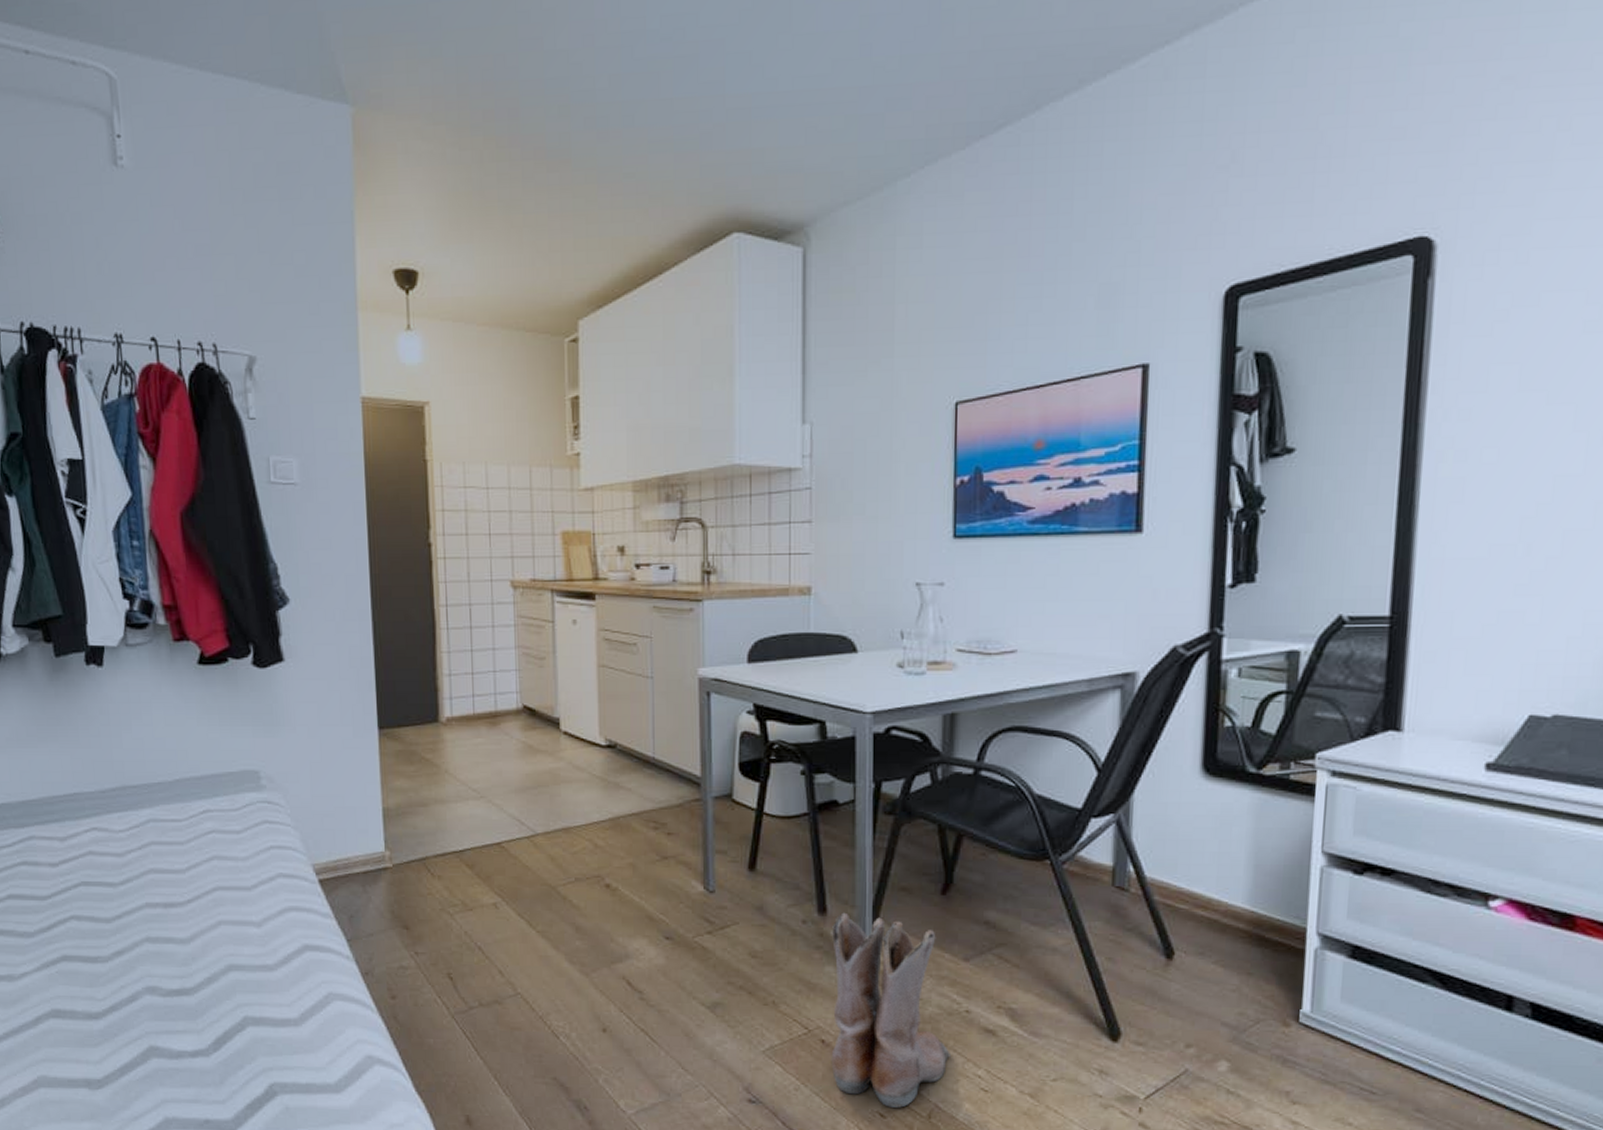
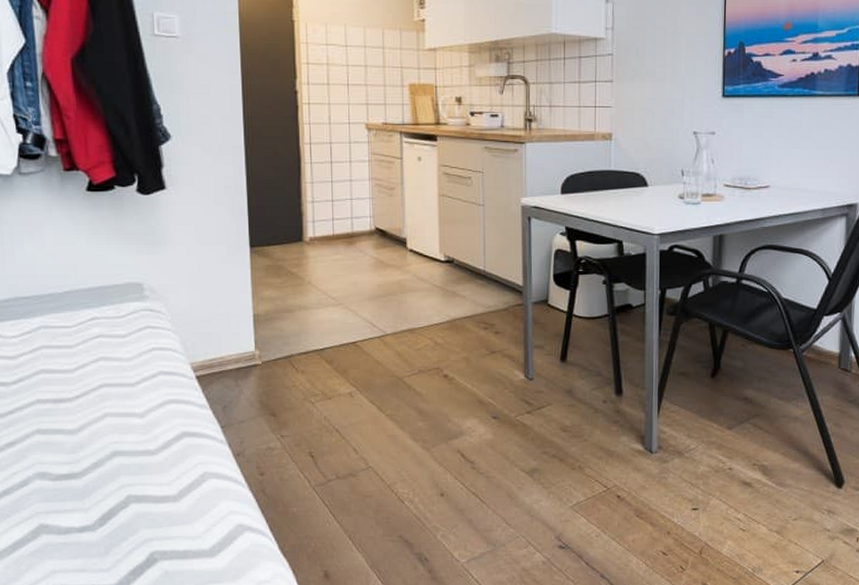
boots: present [829,912,952,1108] -> none [624,393,718,547]

